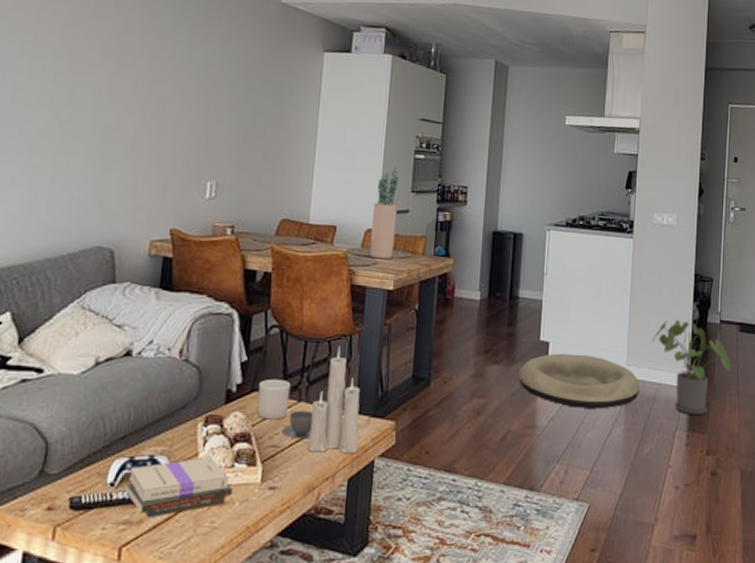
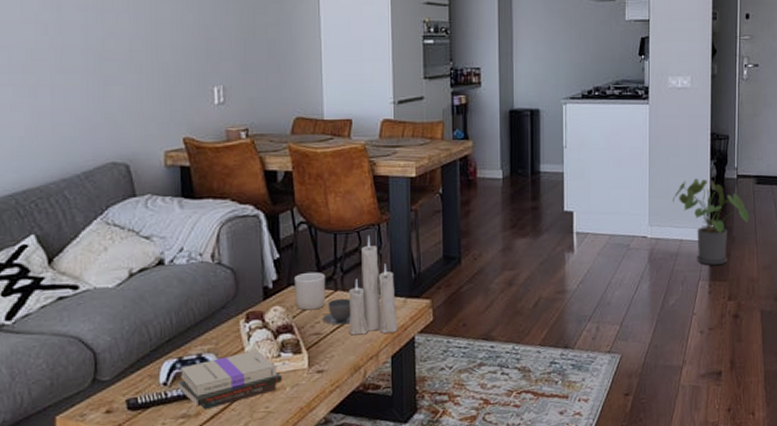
vase: present [369,166,399,260] -> none [386,54,412,148]
dog bed: present [519,353,641,409] -> none [546,220,663,270]

